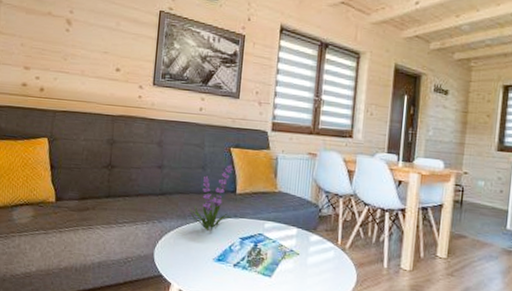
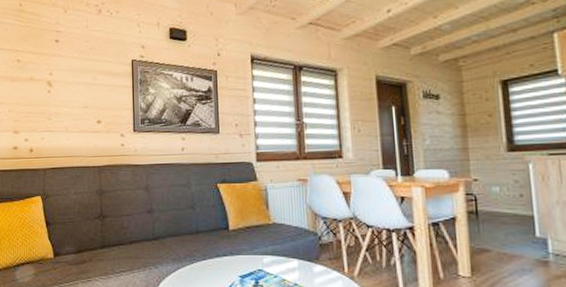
plant: present [189,165,233,232] -> none [184,201,228,273]

